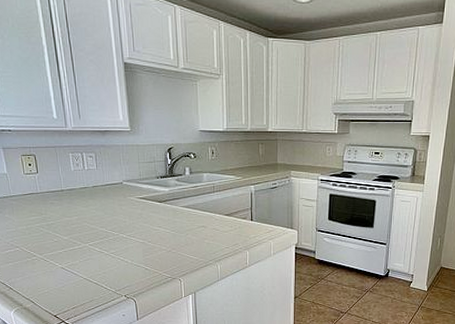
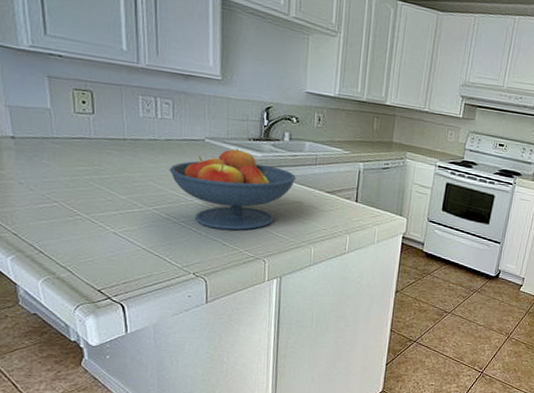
fruit bowl: none [97,186,199,256] -> present [169,148,296,231]

